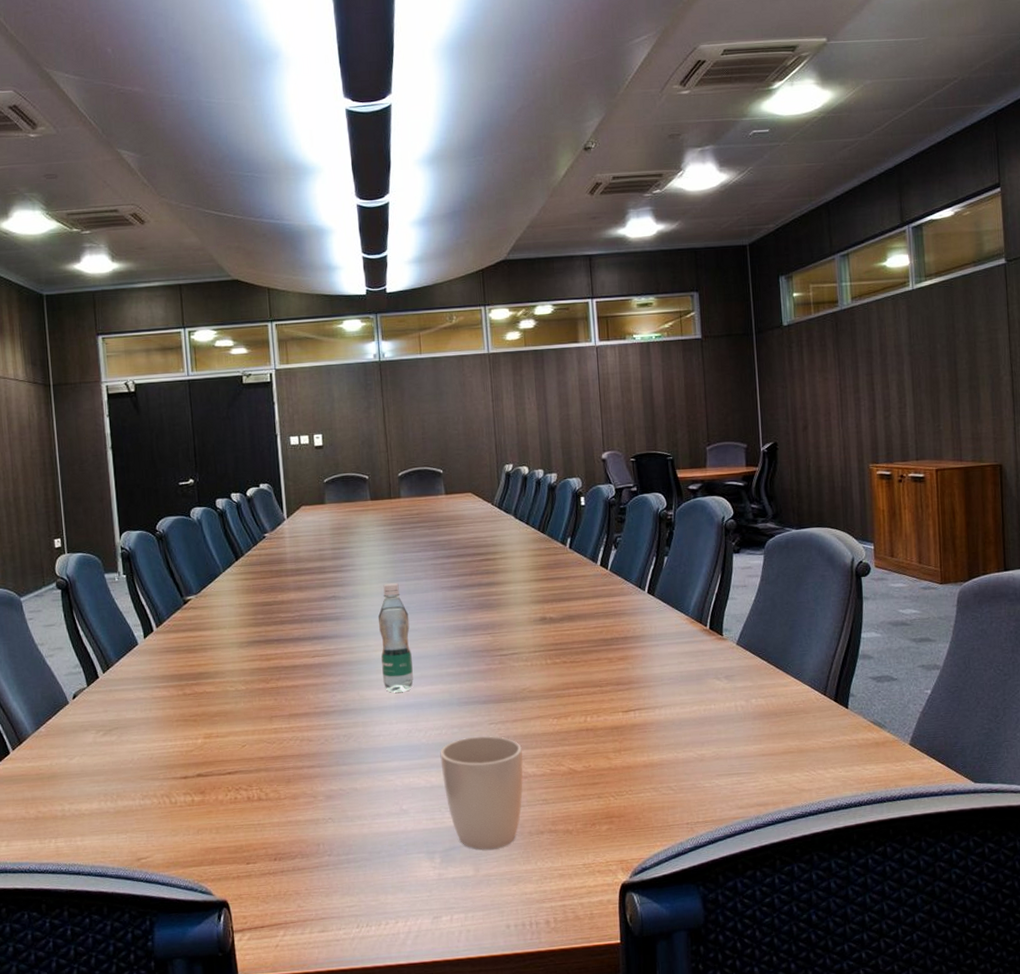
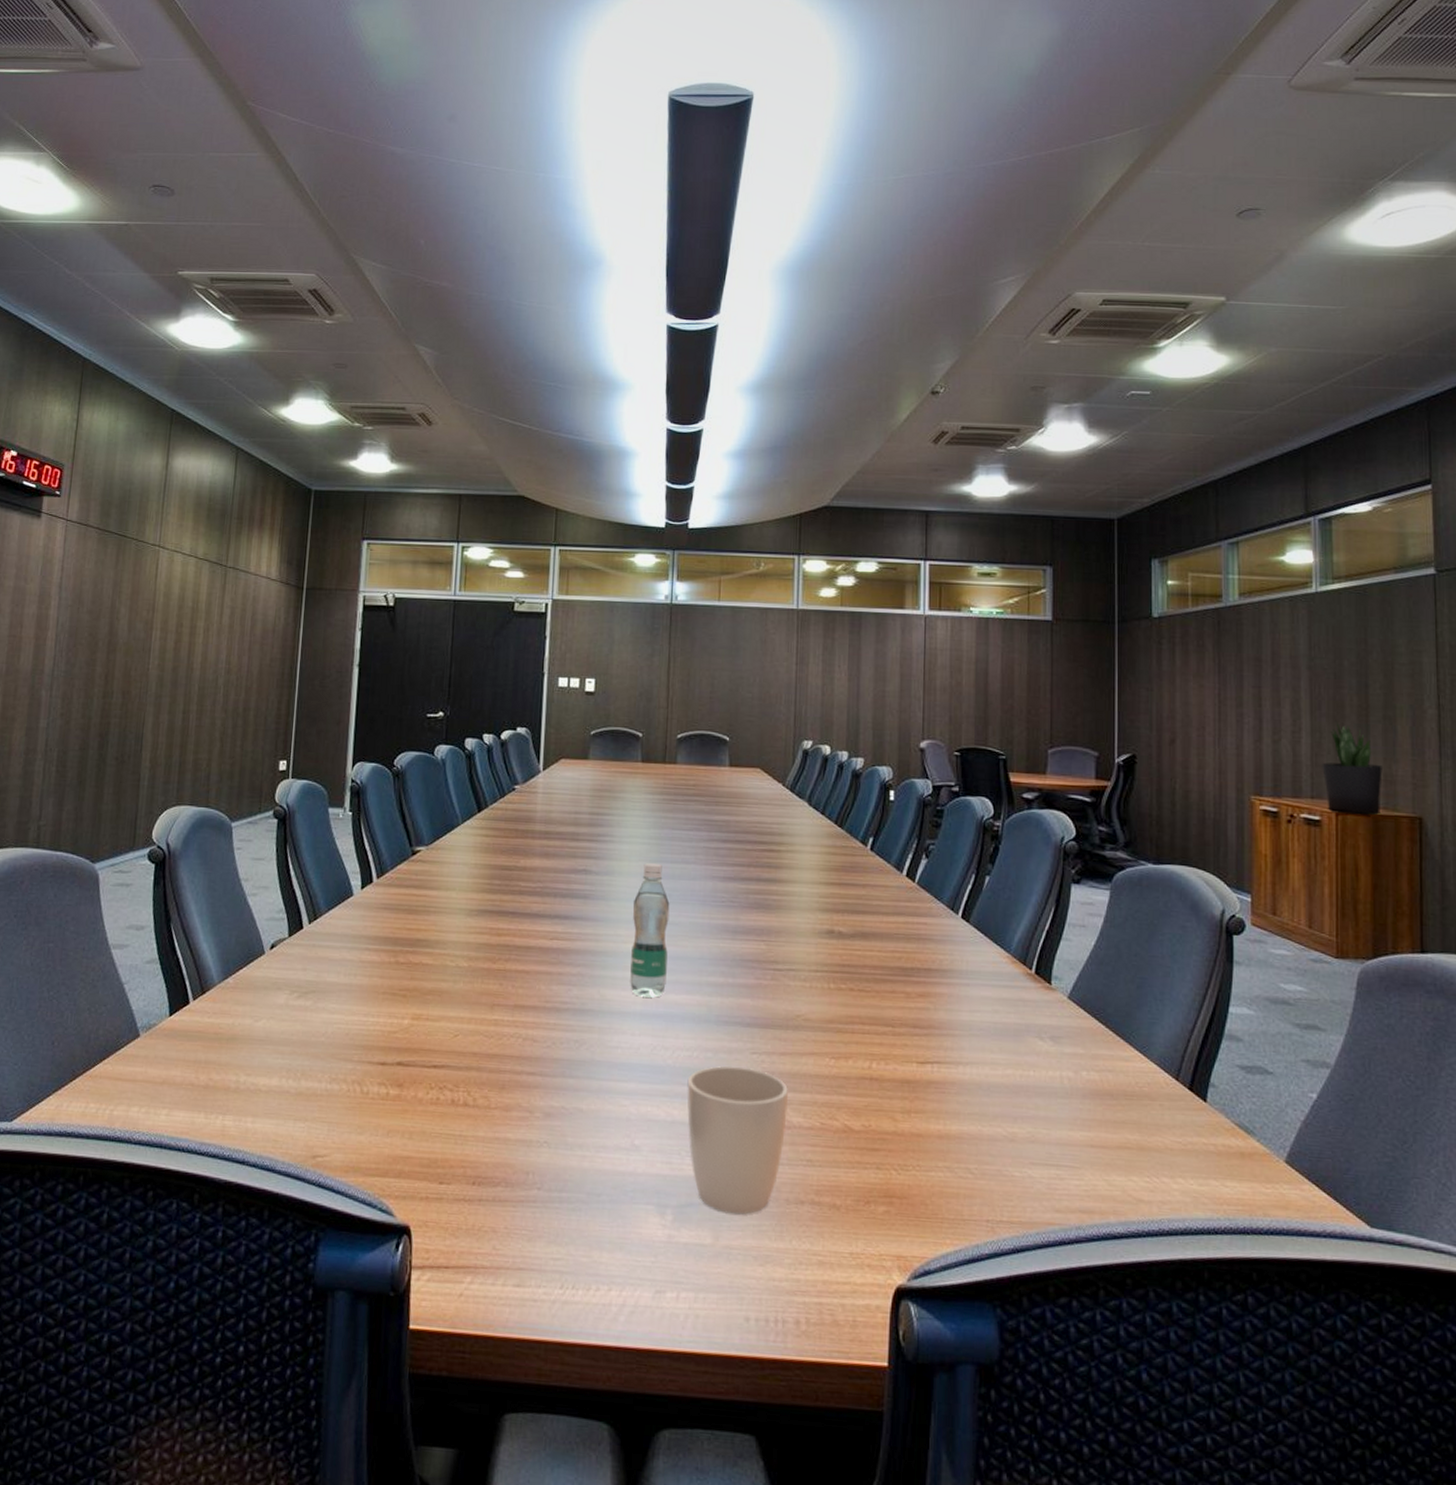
planter: none [923,395,970,470] -> present [1322,721,1382,816]

